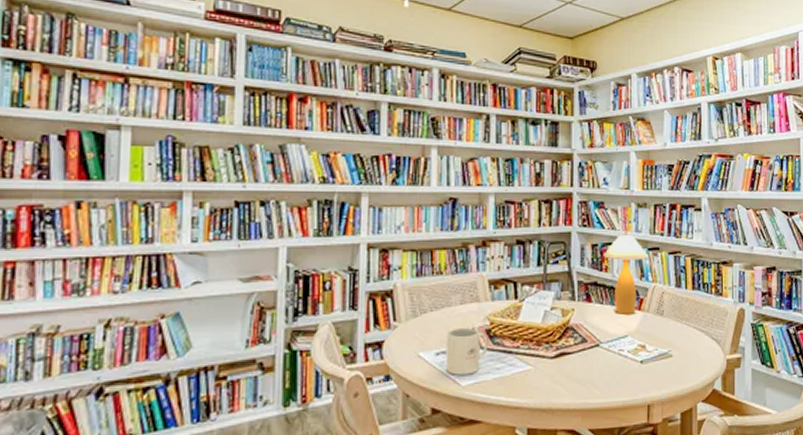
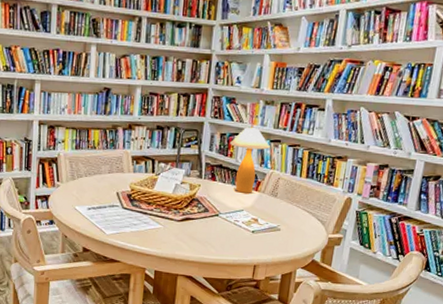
mug: present [445,327,488,375] -> none [95,190,129,227]

